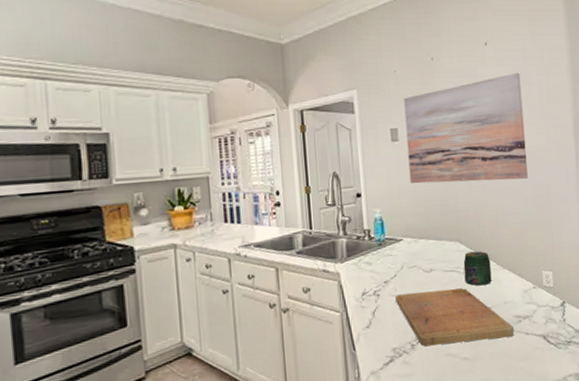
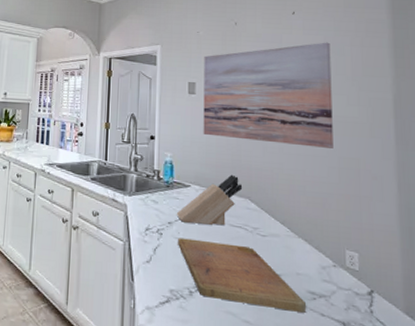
knife block: none [391,220,452,278] -> present [176,174,243,226]
jar: present [463,251,492,286] -> none [252,212,284,250]

